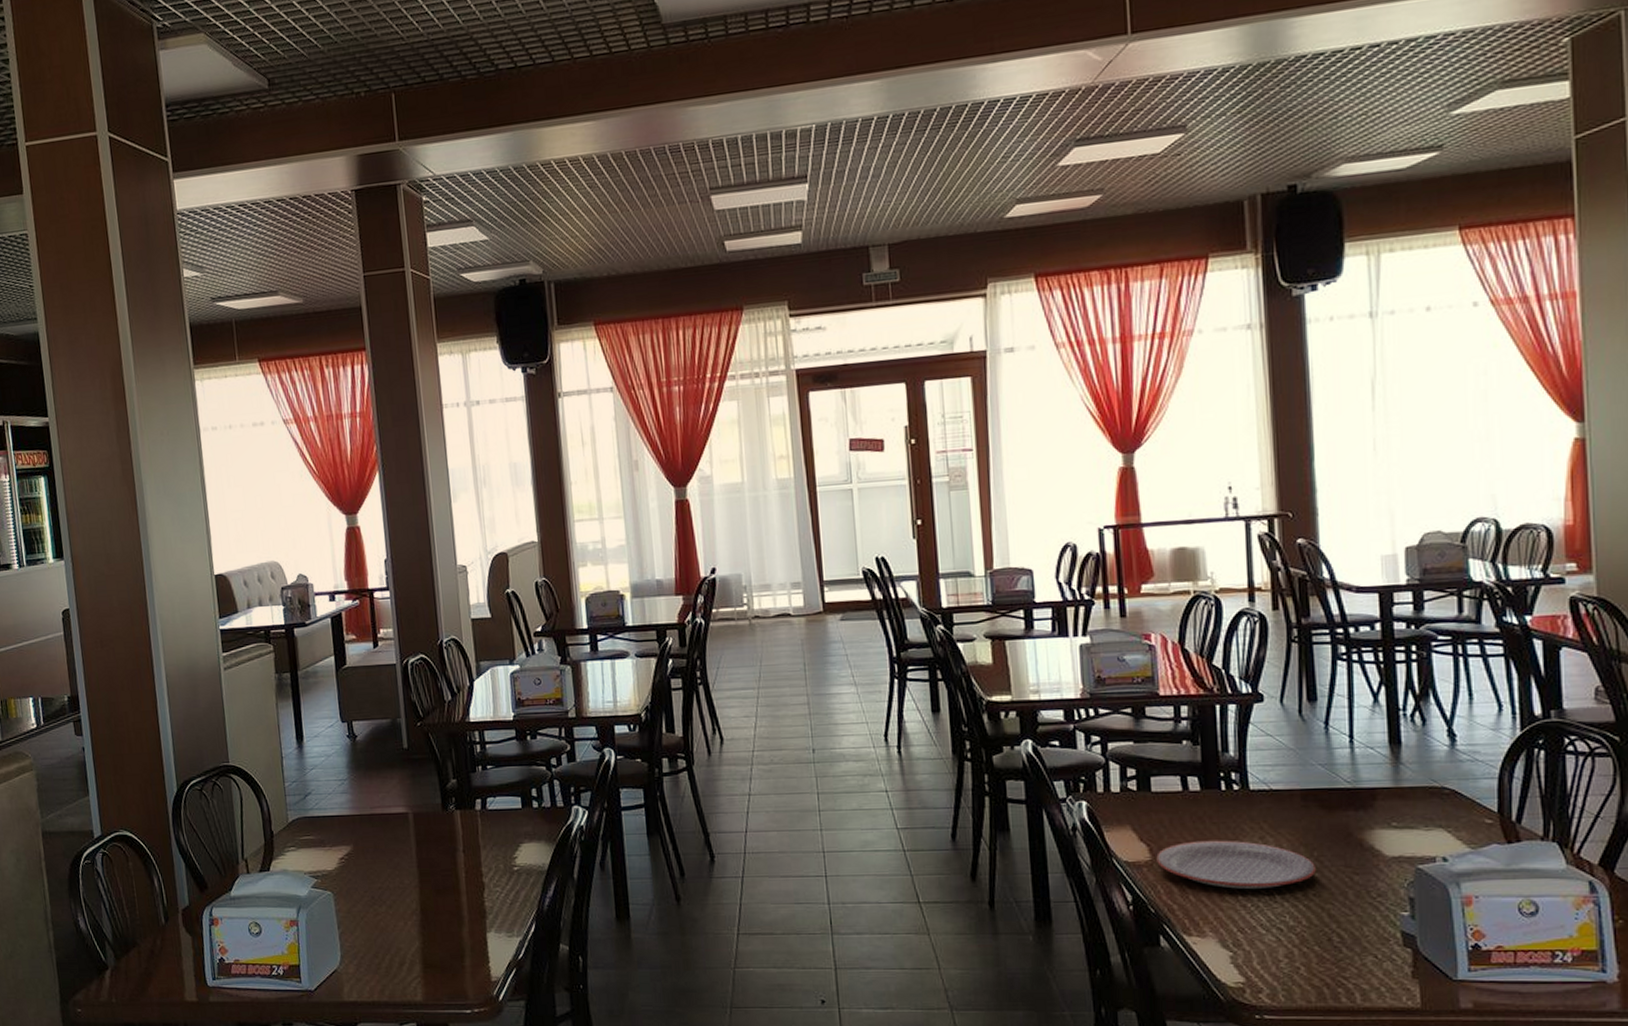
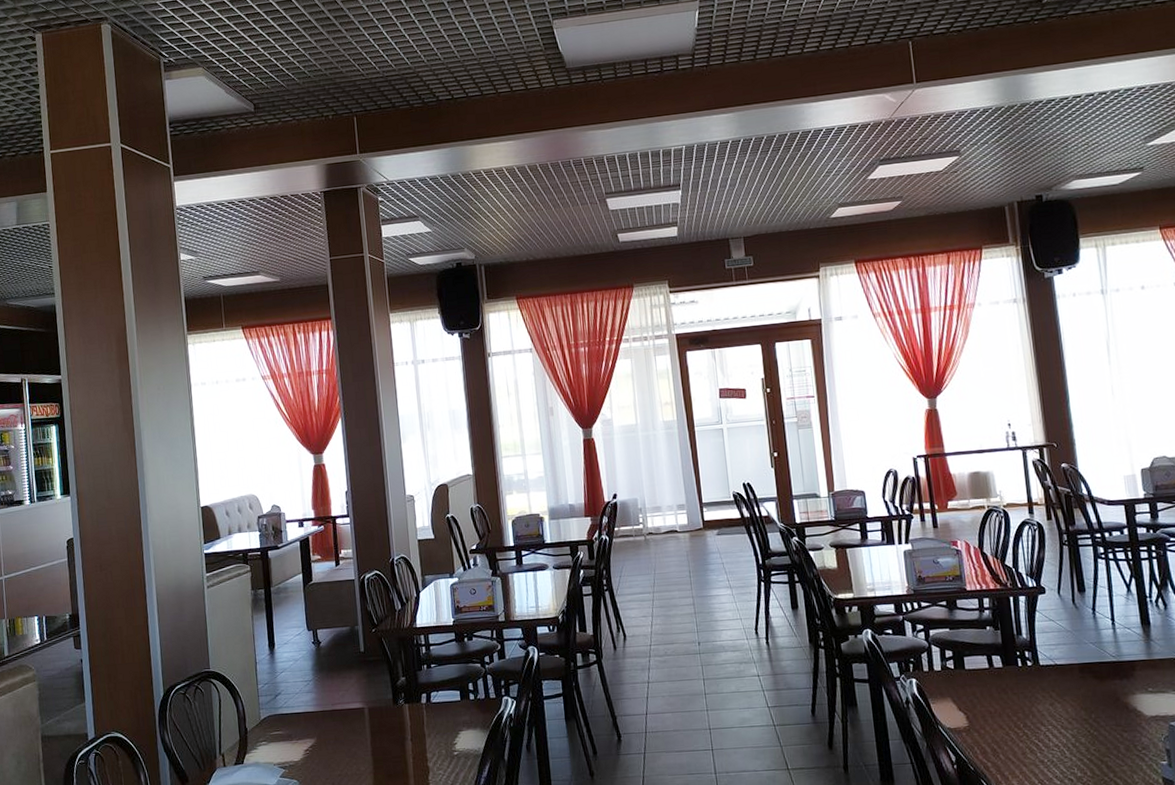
plate: present [1156,840,1316,890] -> none [972,707,1094,748]

